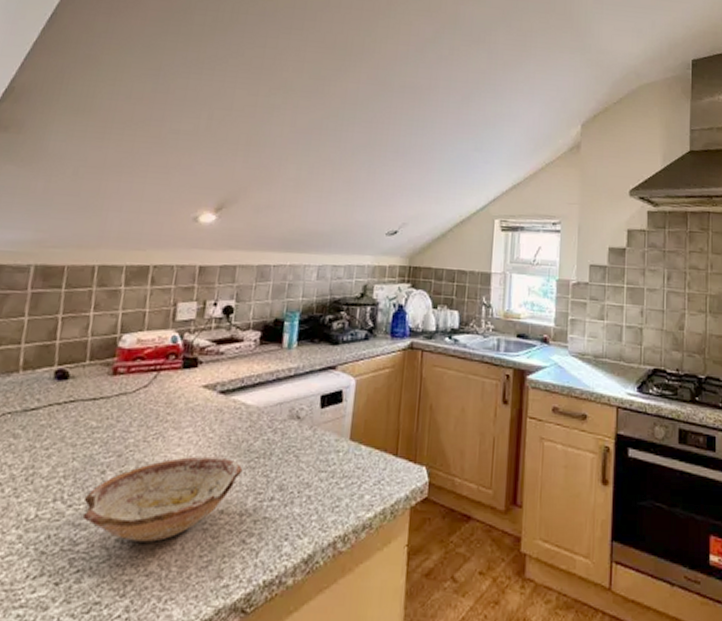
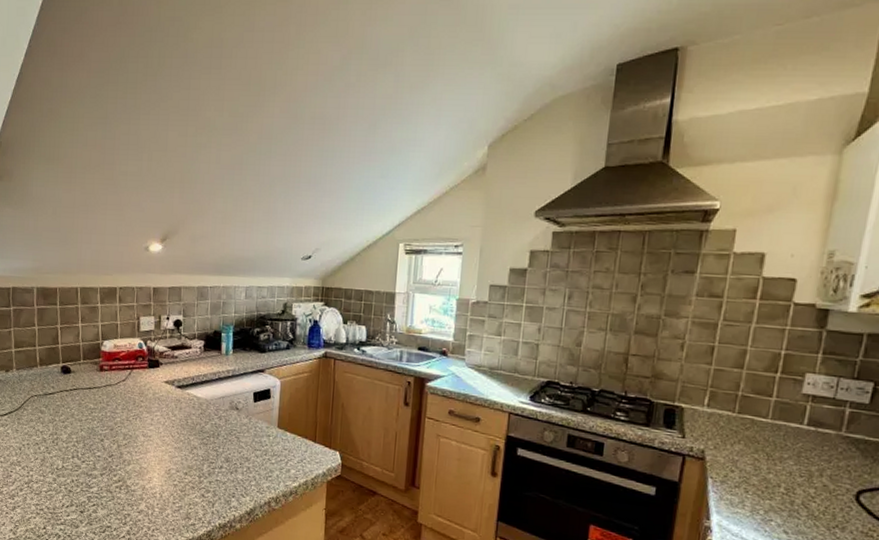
bowl: present [82,456,243,542] -> none [91,433,199,491]

